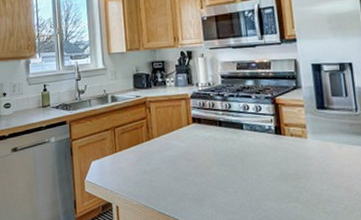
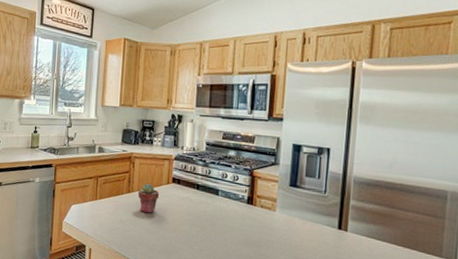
potted succulent: none [158,127,181,160] -> present [137,183,160,214]

